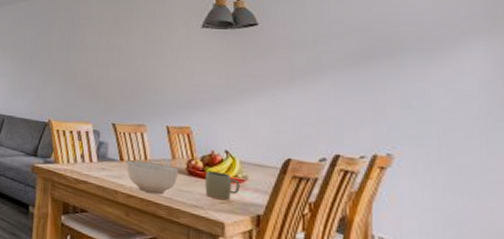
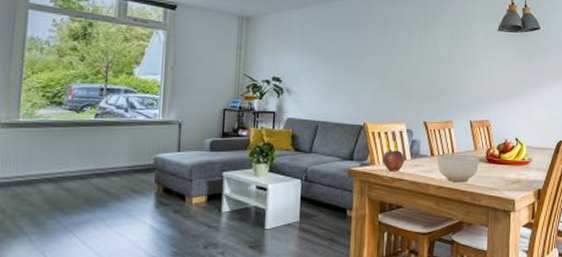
fruit: none [67,149,91,173] -> present [382,149,405,172]
mug: present [205,171,240,201] -> none [500,157,526,181]

